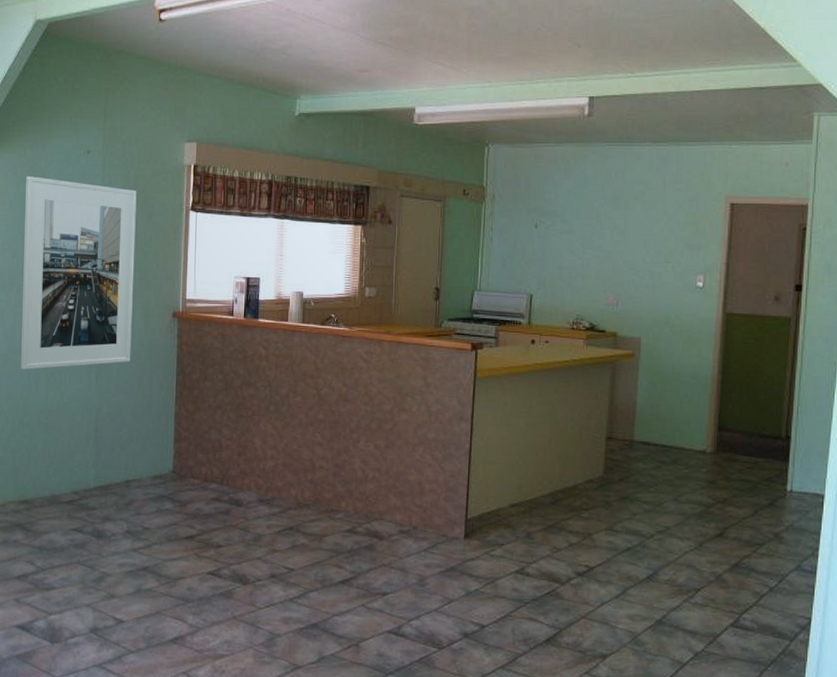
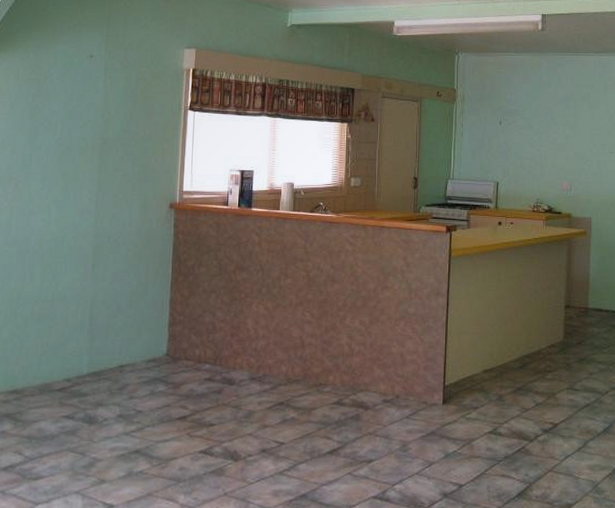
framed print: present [20,176,137,370] -> none [15,78,137,261]

